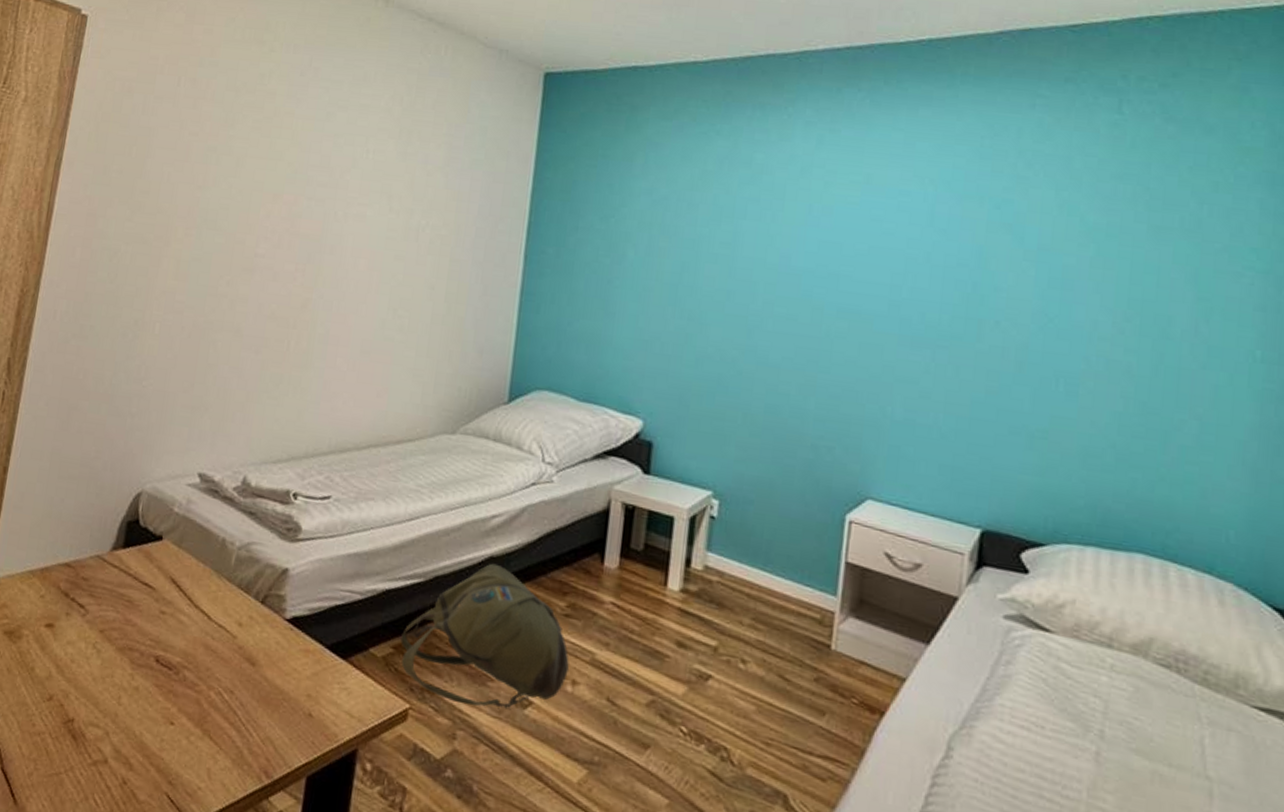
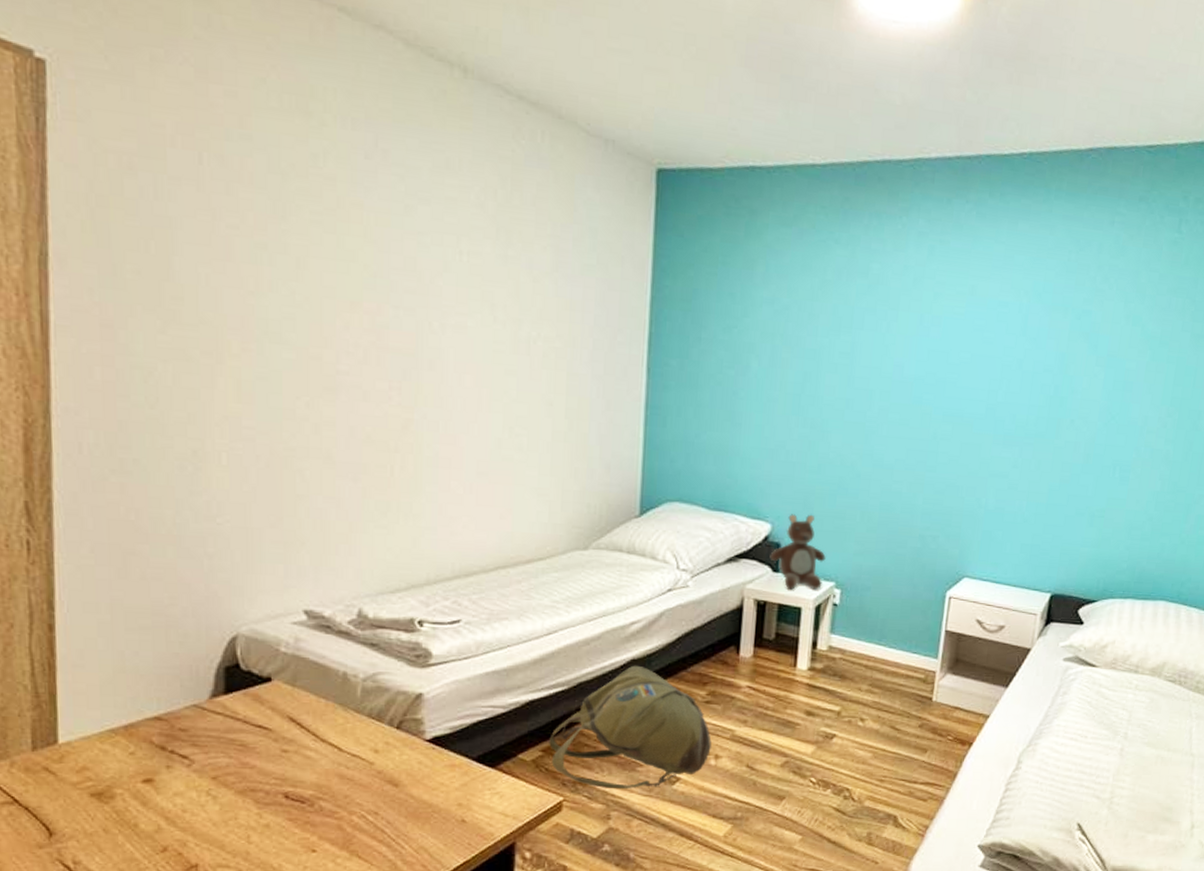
teddy bear: none [640,411,703,498] -> present [770,514,826,590]

